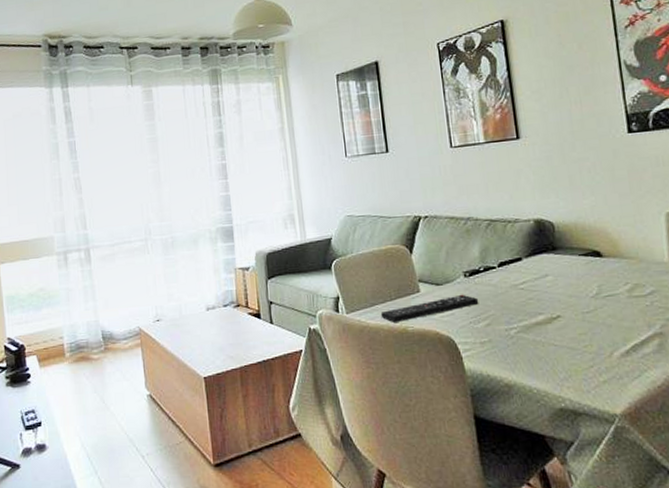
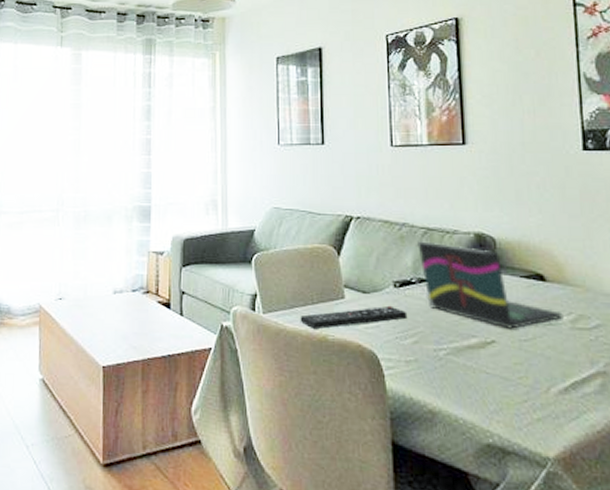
laptop: none [471,231,621,304] -> present [403,240,563,329]

